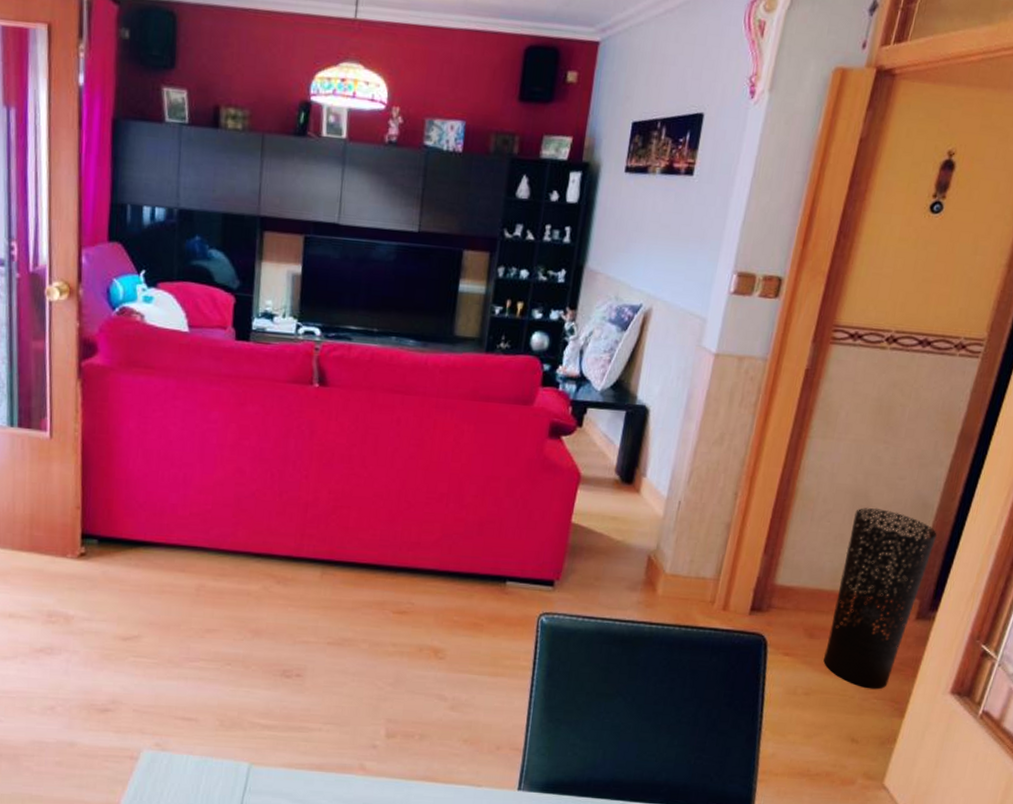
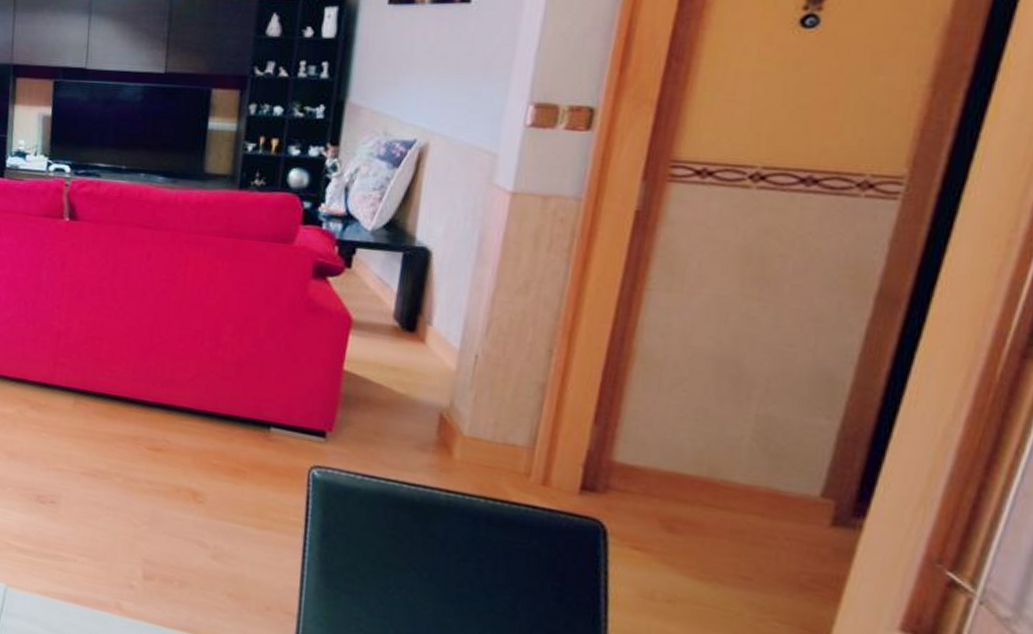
umbrella stand: present [823,507,937,690] -> none [692,378,854,610]

